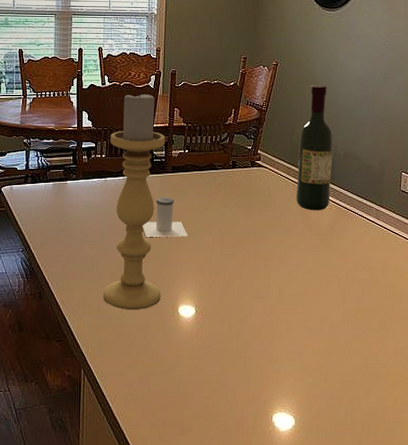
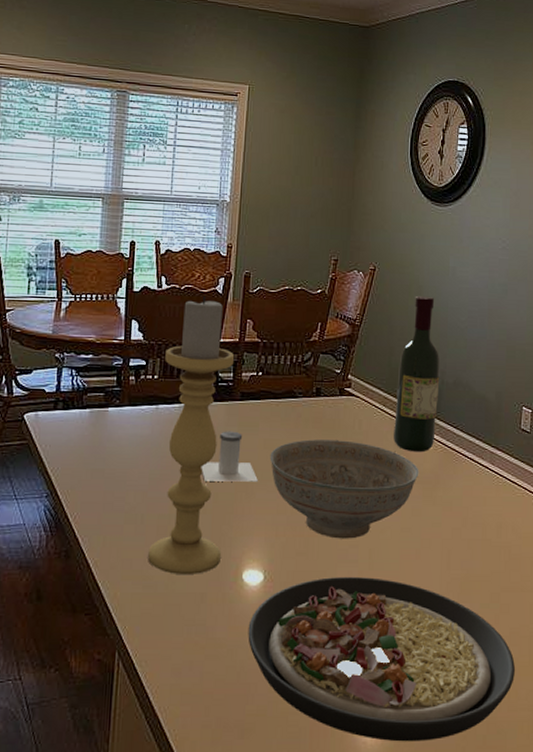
plate: none [184,310,400,437] -> present [248,577,515,742]
decorative bowl: none [197,202,318,280] -> present [269,439,419,539]

